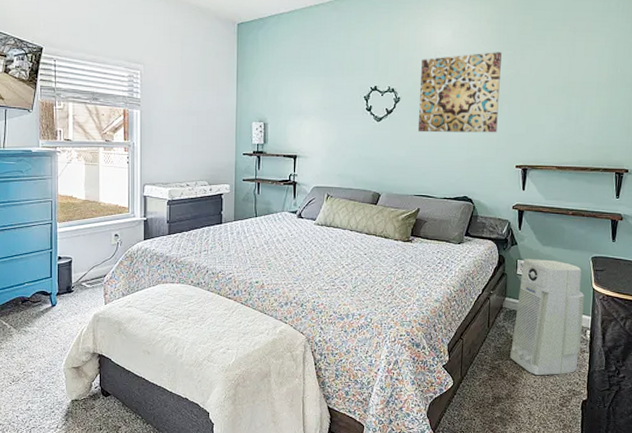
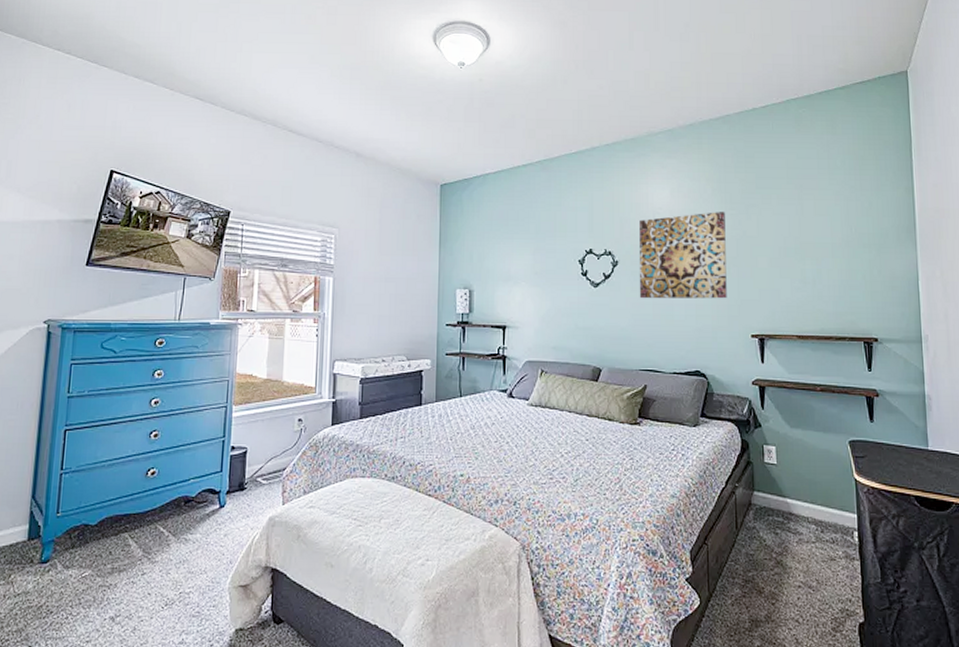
air purifier: present [510,259,585,376] -> none [766,444,849,591]

